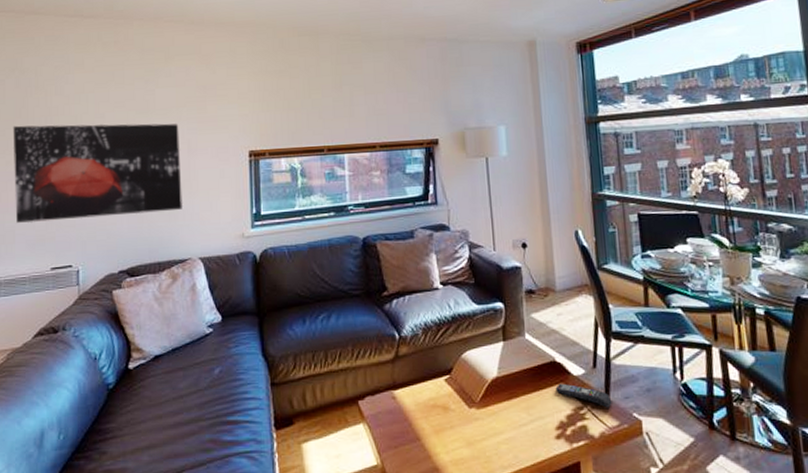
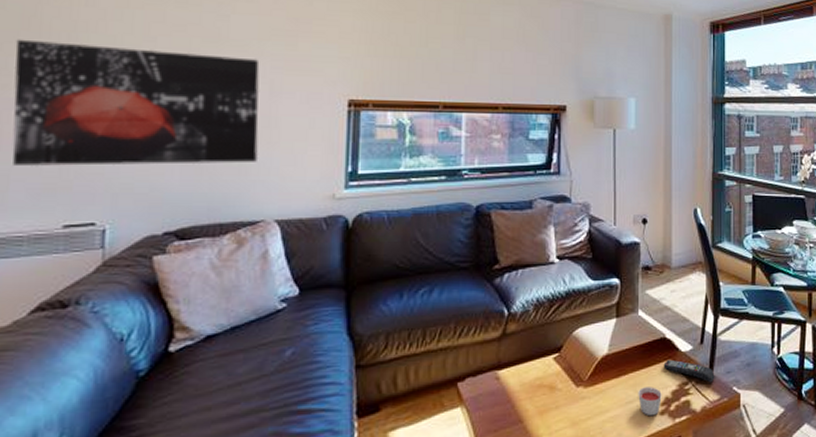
candle: none [531,410,557,440] -> present [638,387,662,416]

